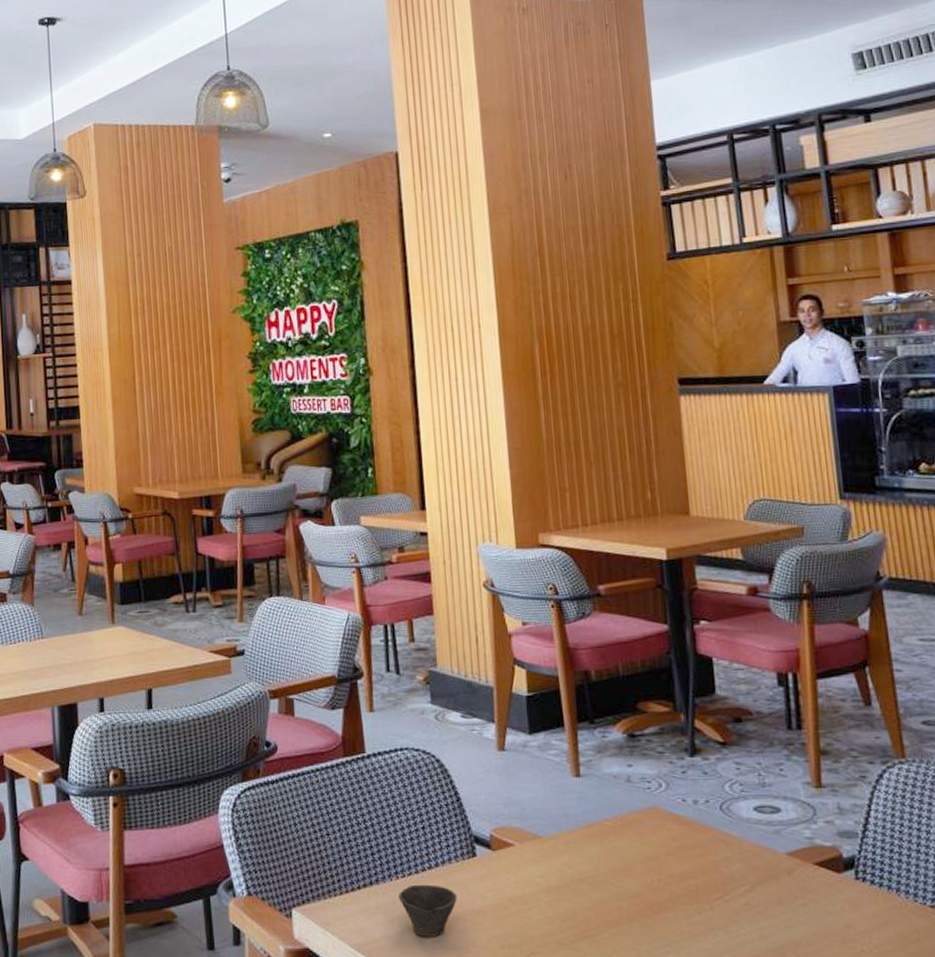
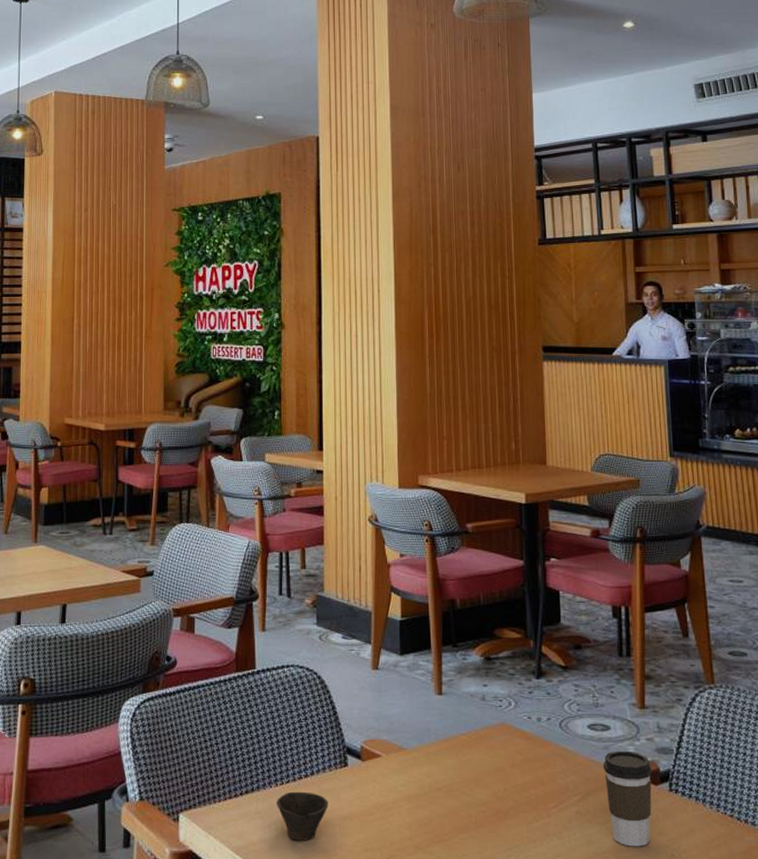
coffee cup: none [774,834,835,942] -> present [603,750,652,847]

